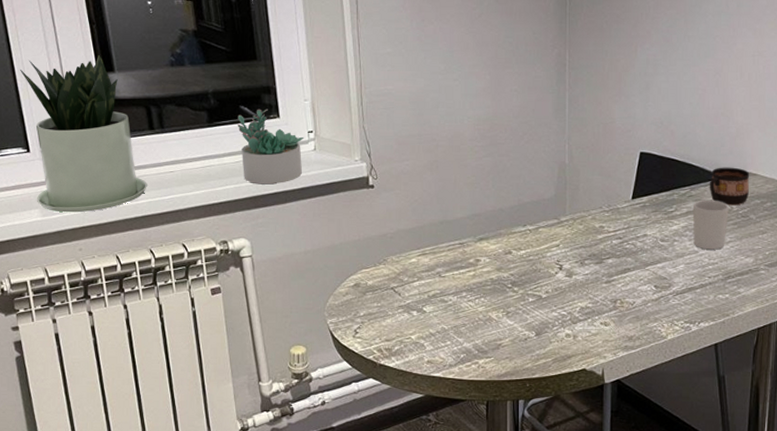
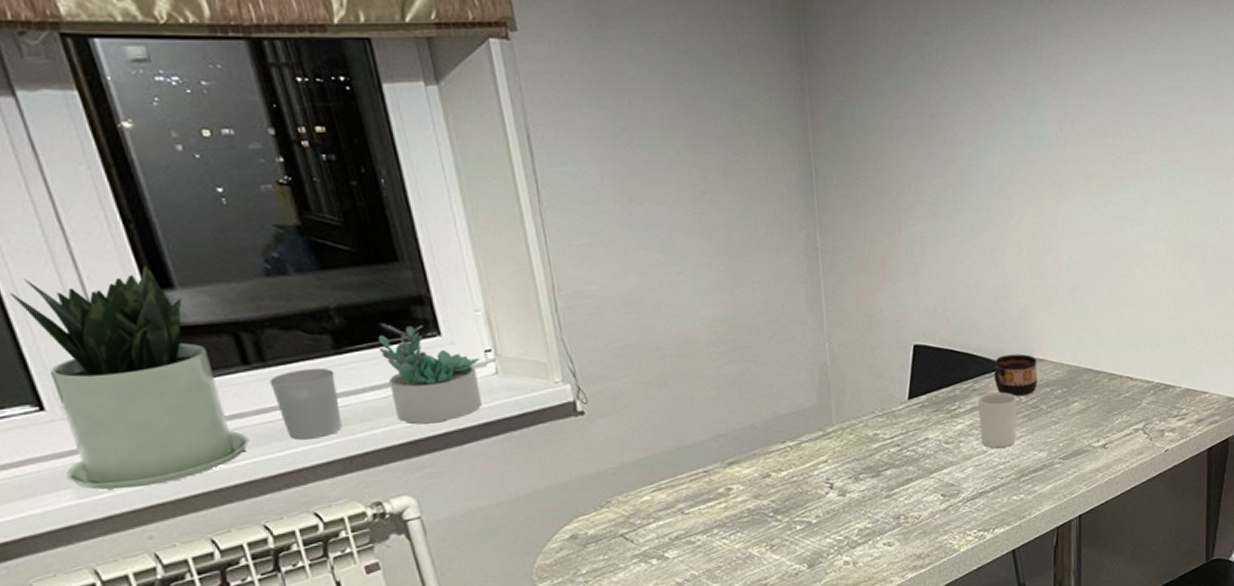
candle holder: none [165,136,207,190] -> present [269,368,343,441]

